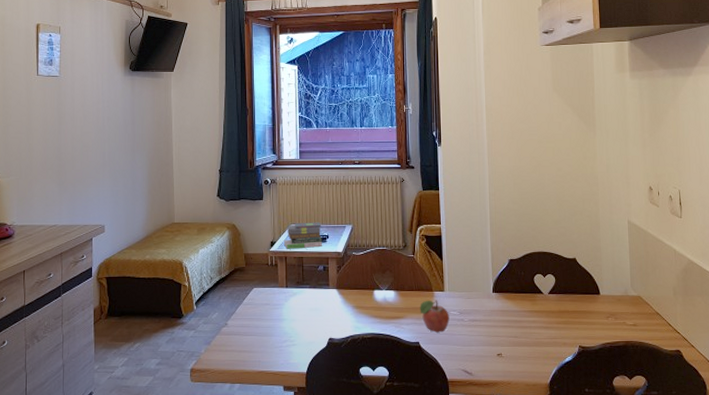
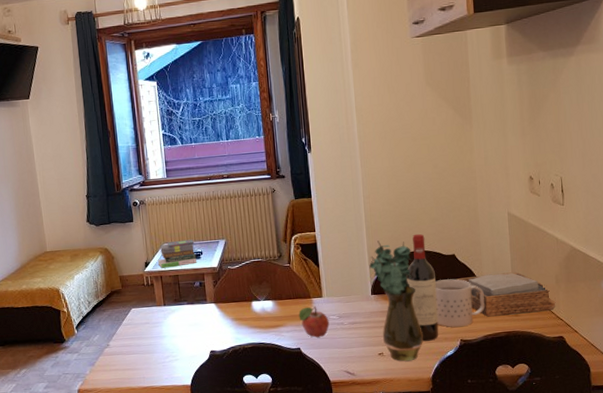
vase: none [492,238,542,364] -> present [369,240,423,361]
wine bottle: none [528,234,558,345] -> present [406,233,439,341]
mug: none [555,283,604,333] -> present [434,279,485,328]
napkin holder: none [576,280,673,325] -> present [455,272,556,317]

